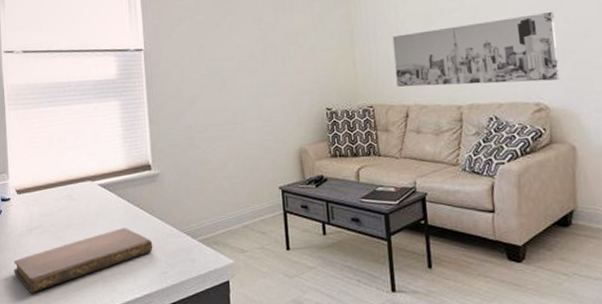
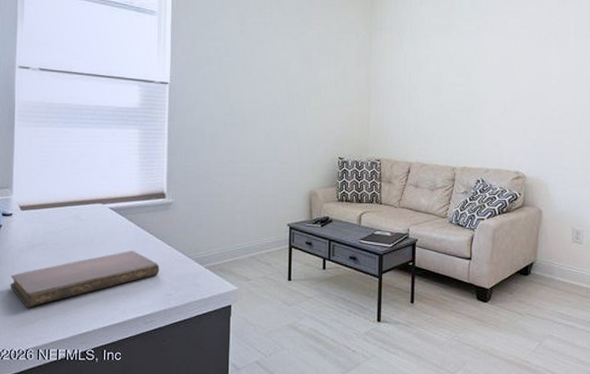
wall art: present [392,12,560,87] -> none [403,96,540,154]

